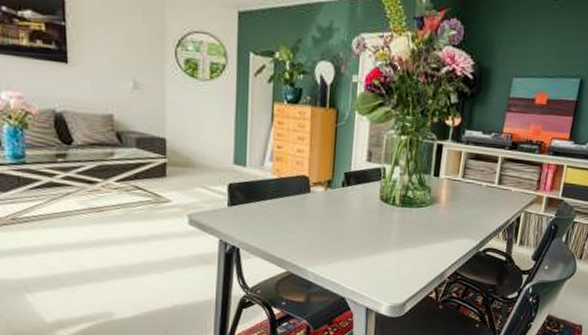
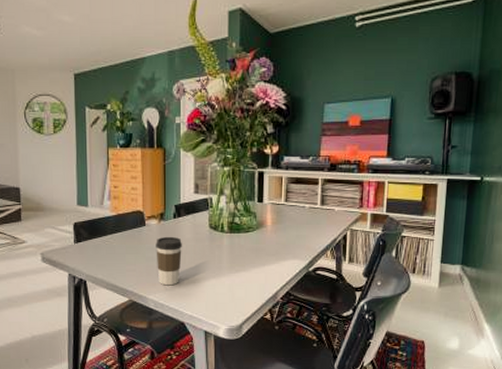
coffee cup: none [320,205,349,259] -> present [156,236,182,286]

